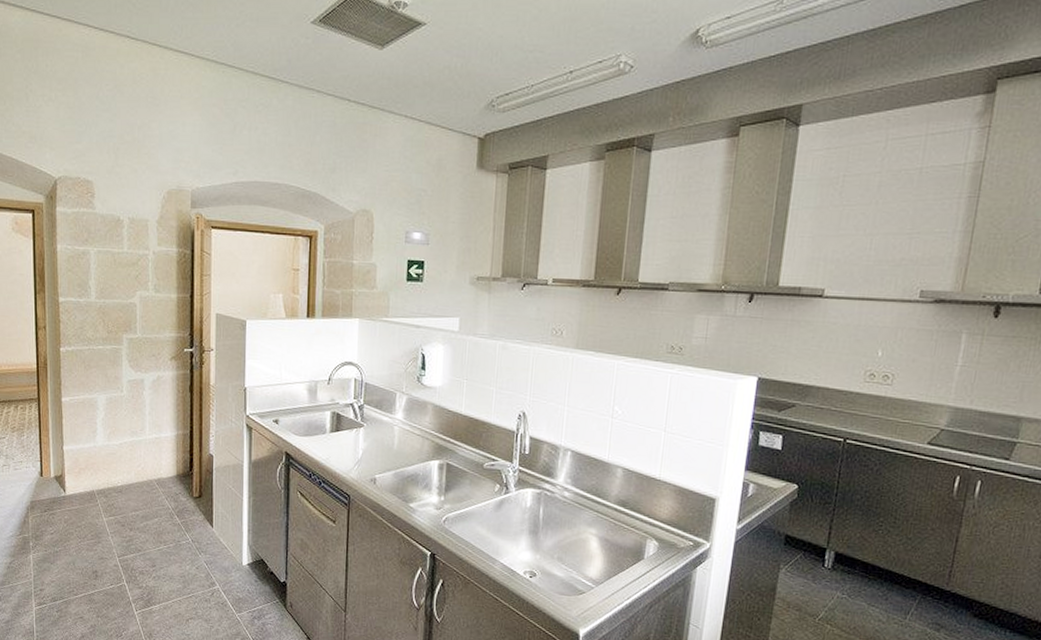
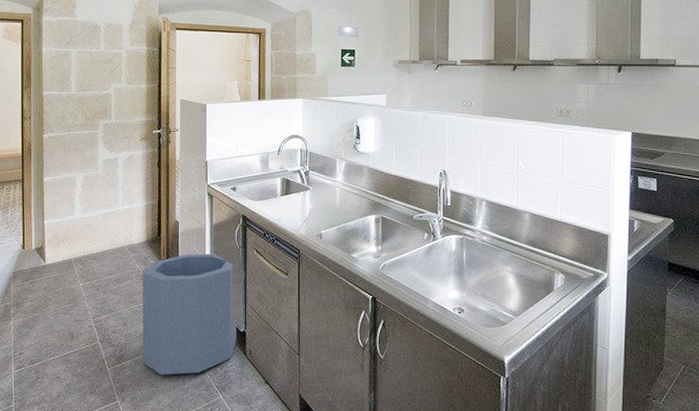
trash can: none [172,492,277,624] -> present [142,253,237,375]

